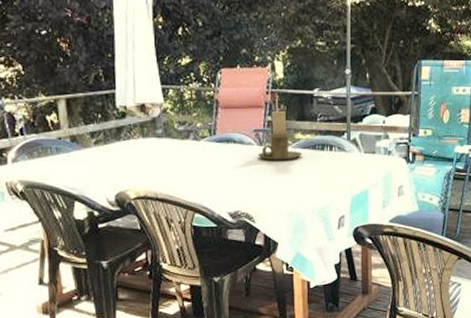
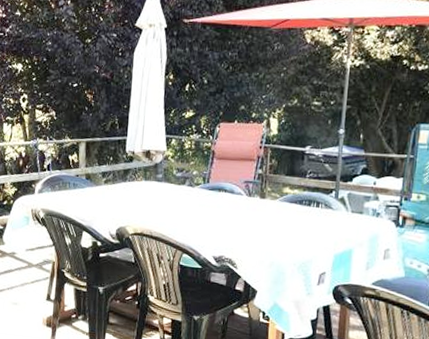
candle holder: present [257,110,303,160] -> none [246,164,289,213]

